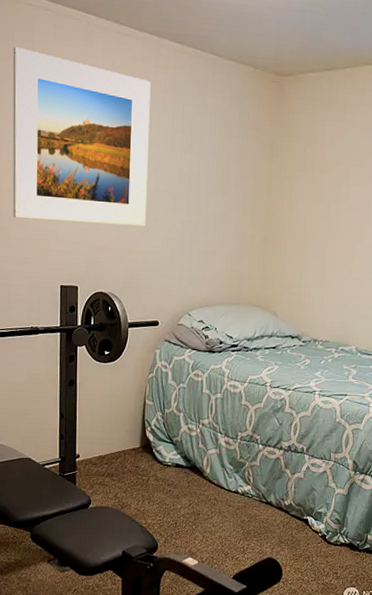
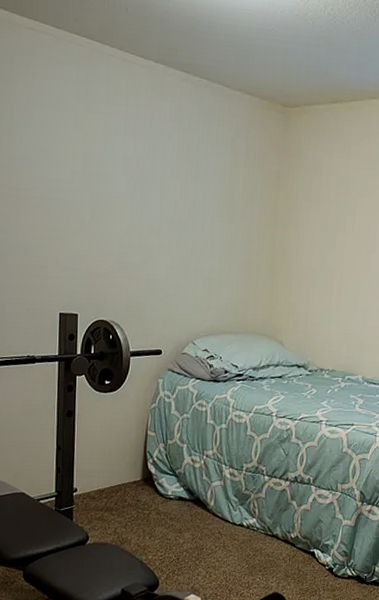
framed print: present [12,46,151,227] -> none [10,70,156,254]

